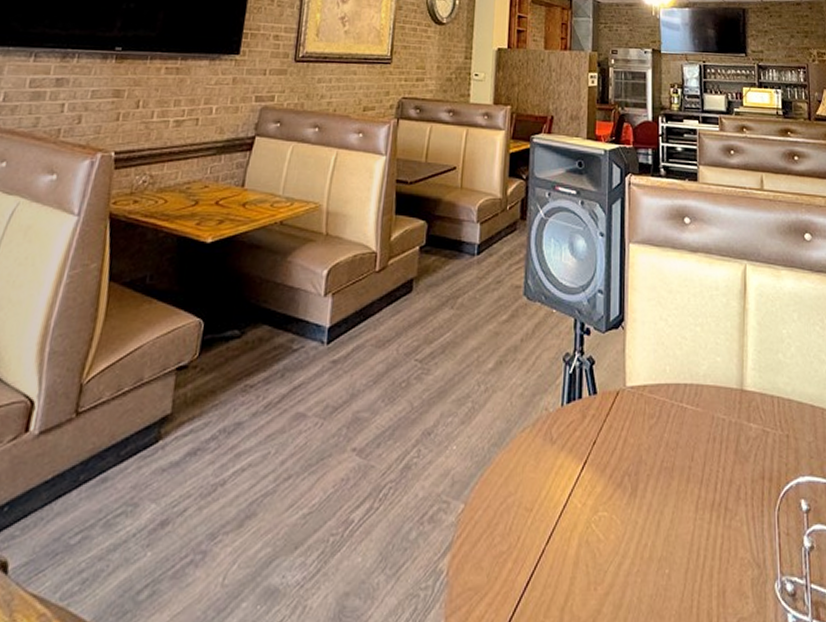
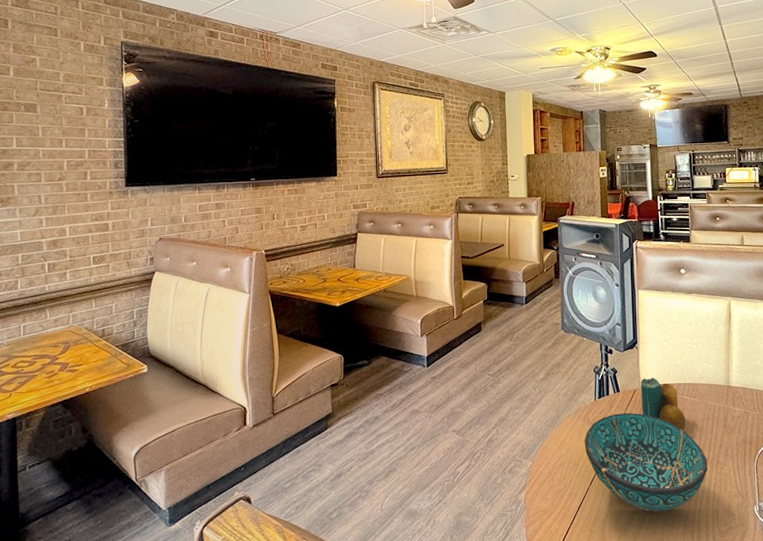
decorative bowl: none [542,427,712,592] -> present [584,413,708,512]
candle: none [625,373,685,457] -> present [640,377,686,430]

